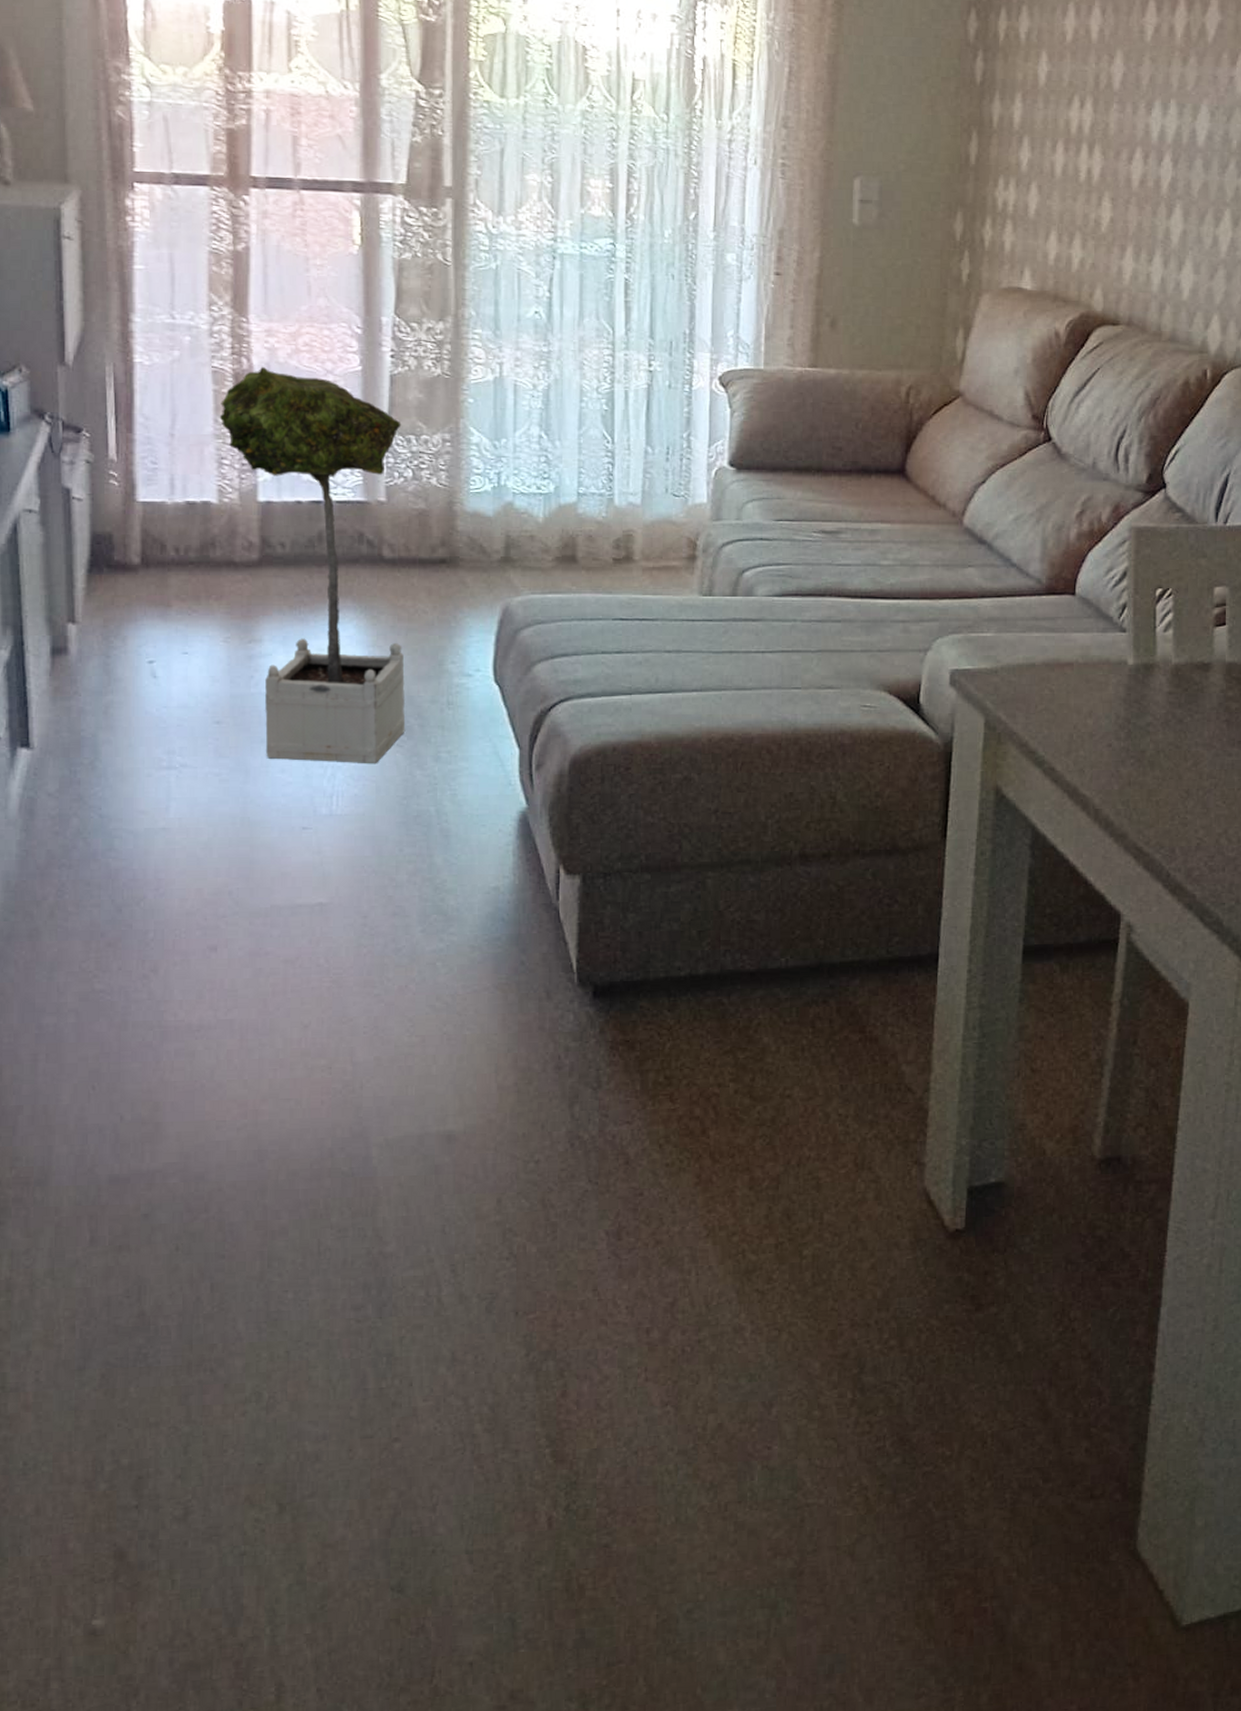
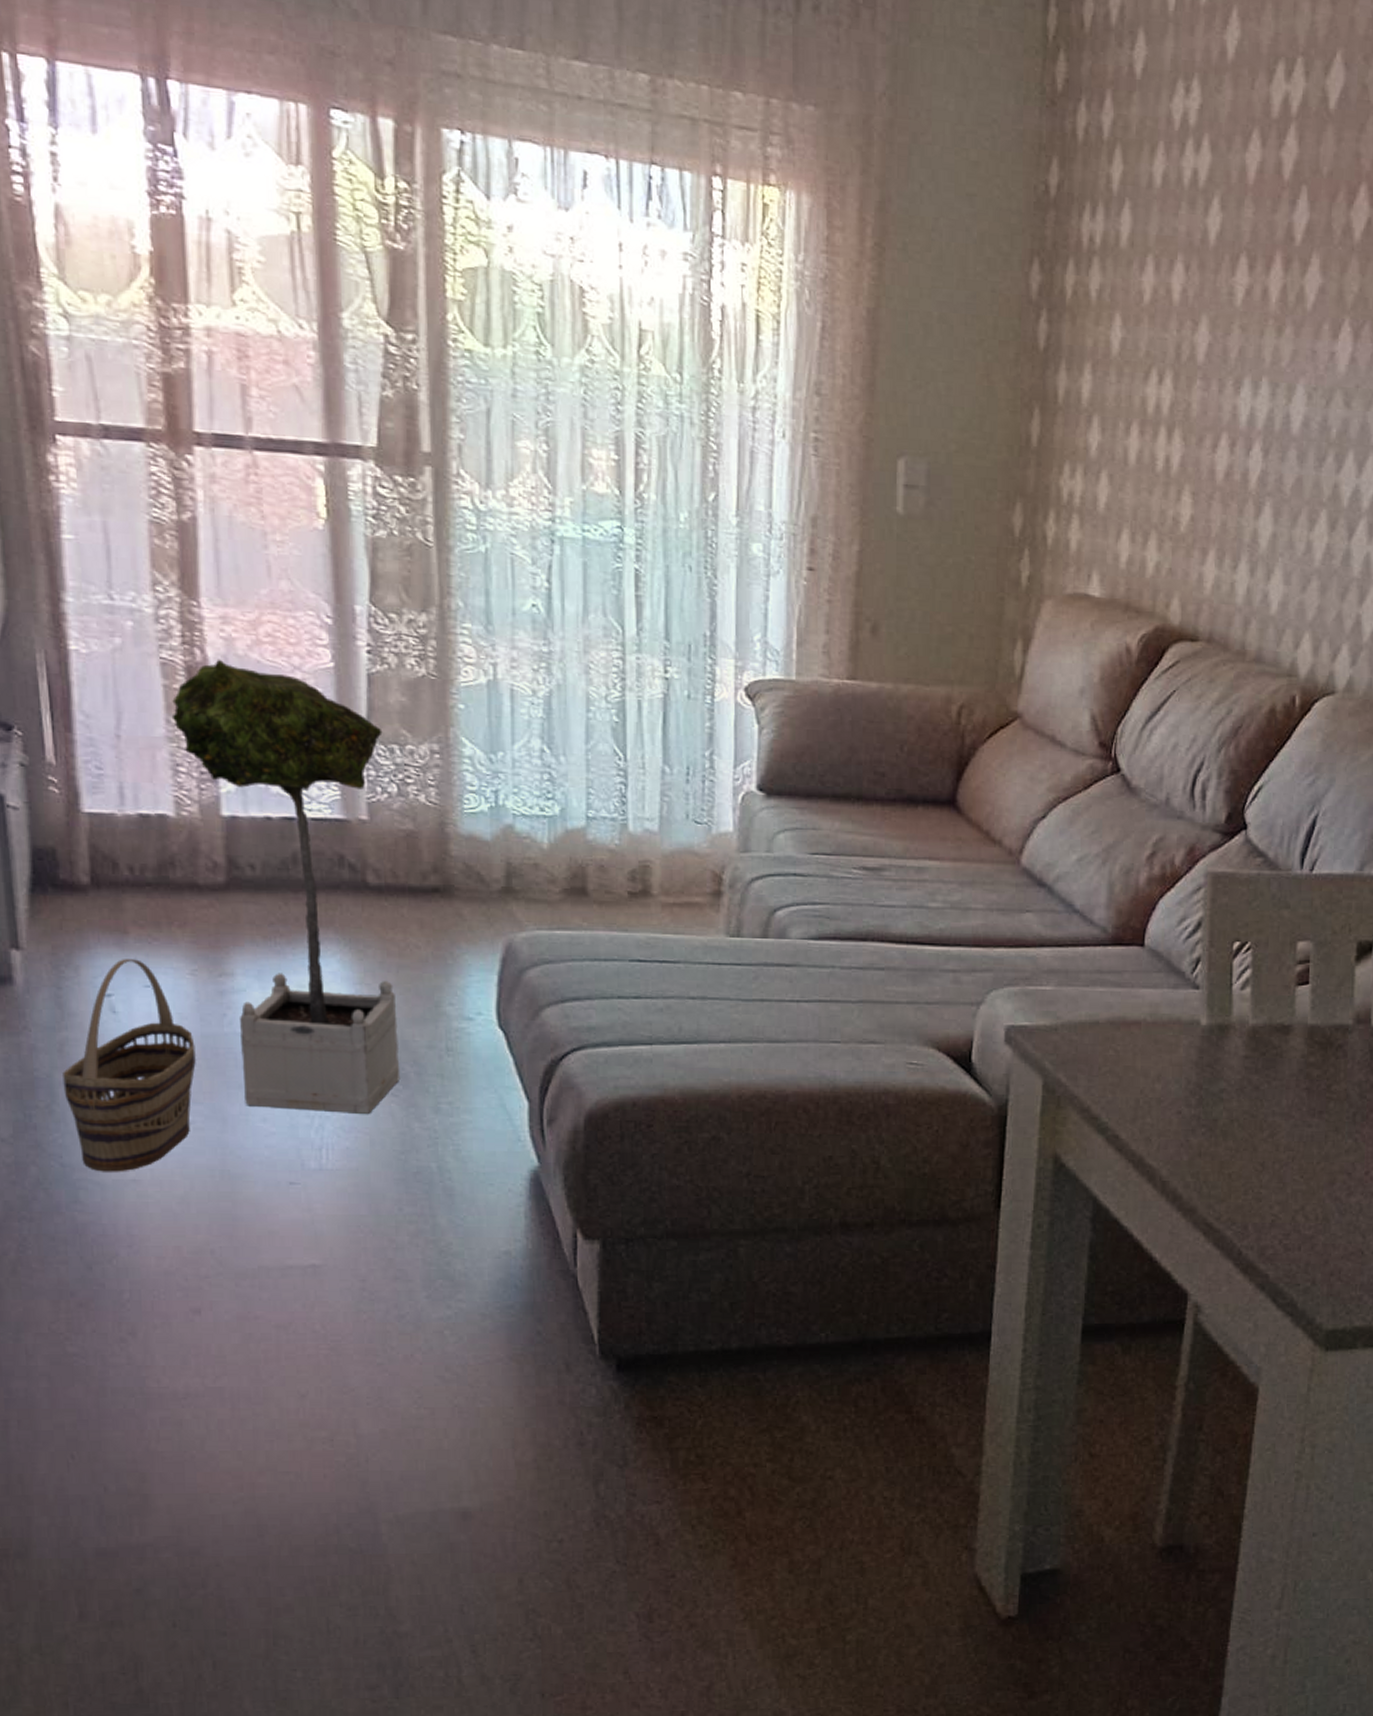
basket: none [106,629,225,822] -> present [63,959,196,1172]

